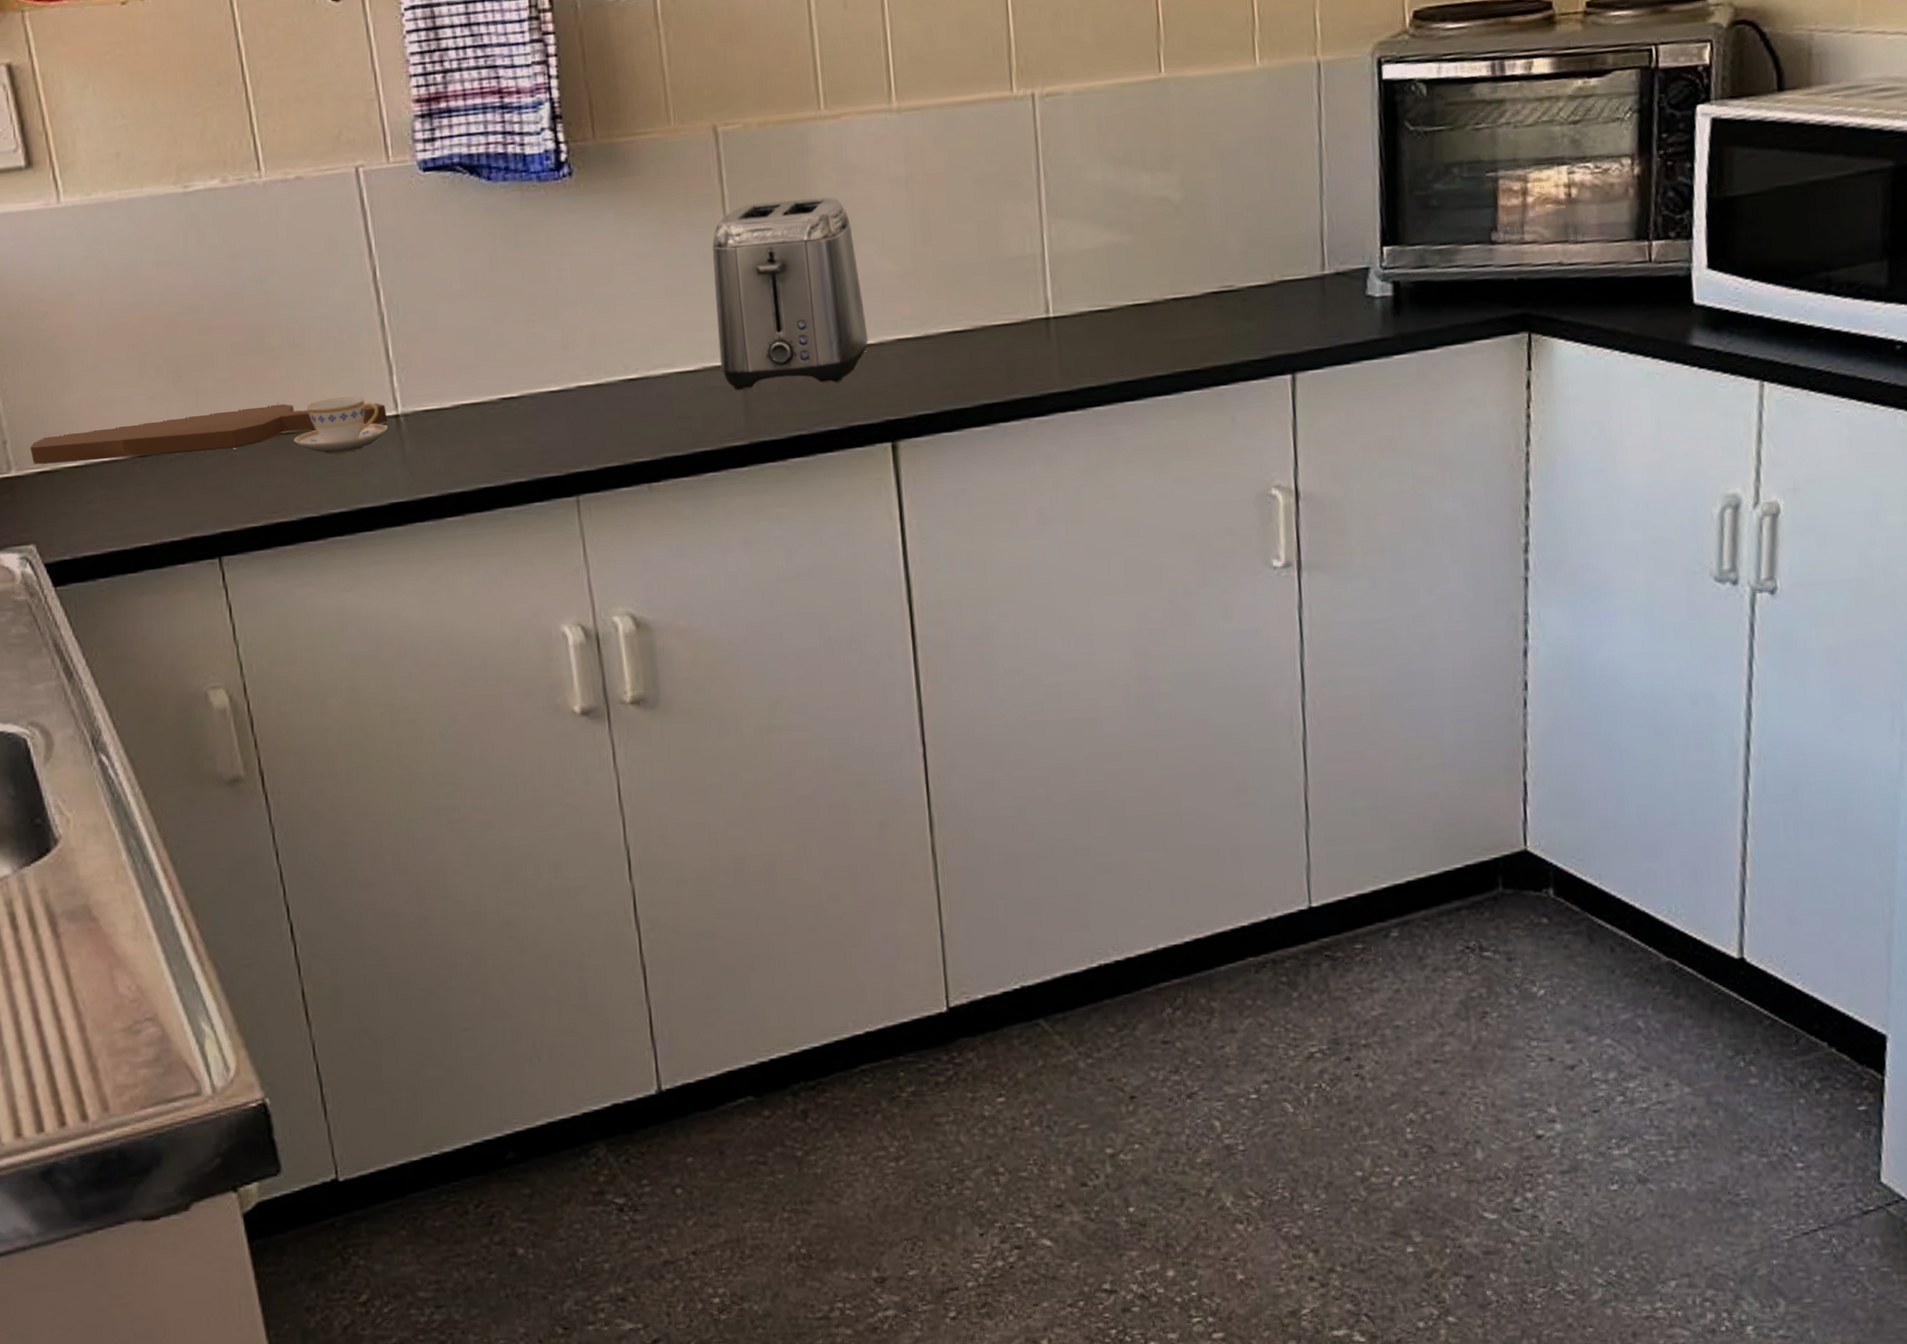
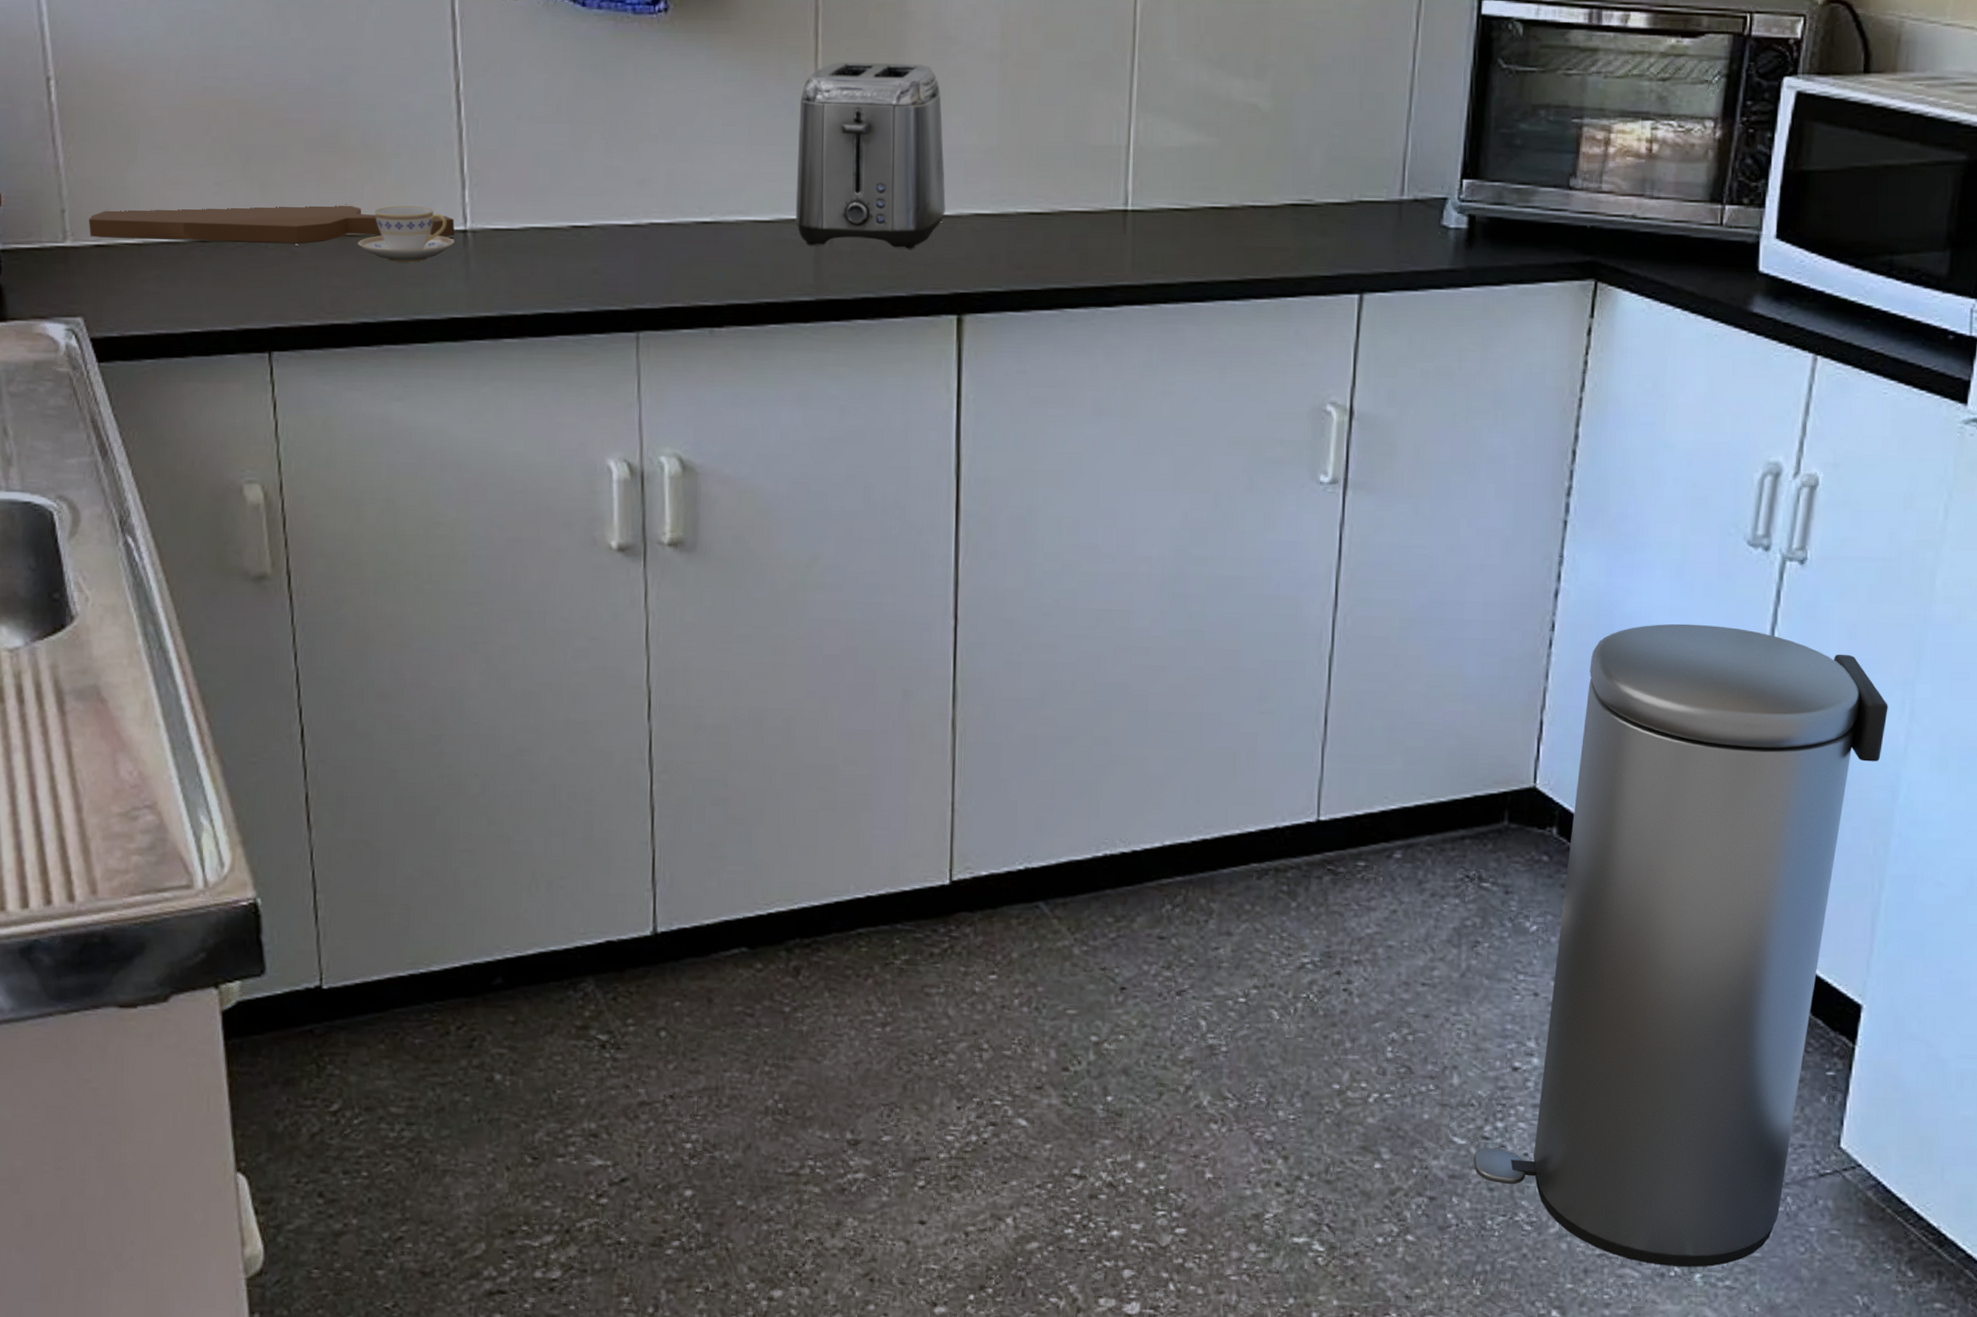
pedal bin: none [1506,666,1879,1321] -> present [1473,623,1888,1267]

